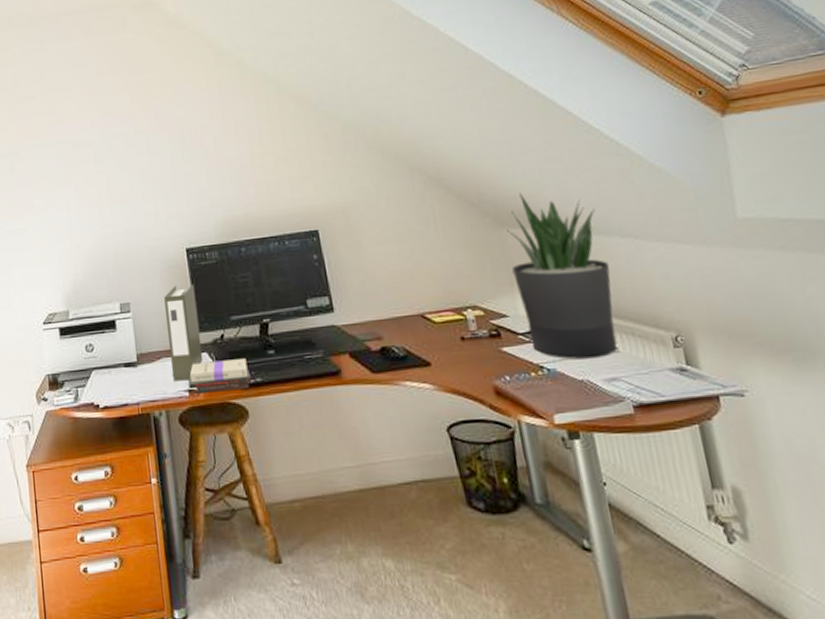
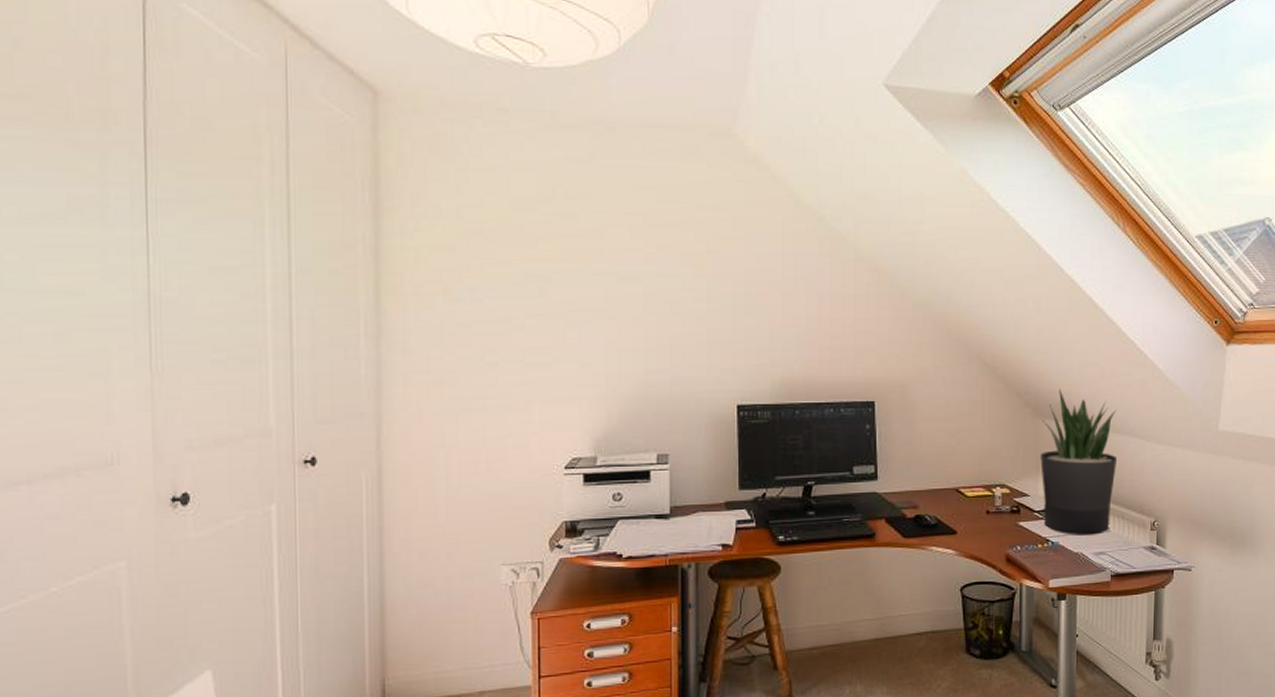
binder: present [164,284,204,382] -> none [707,441,742,536]
books: present [188,358,252,394] -> none [723,517,789,548]

